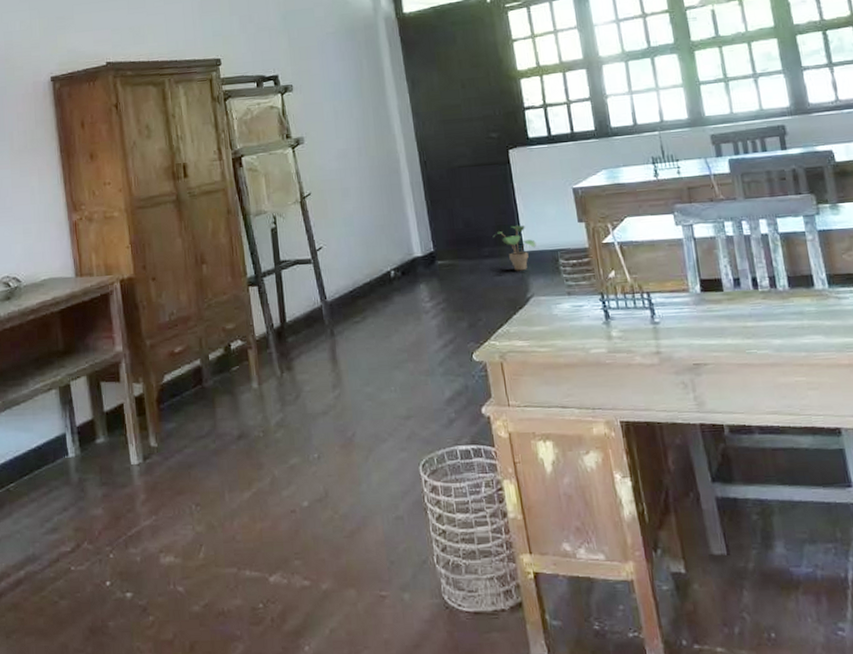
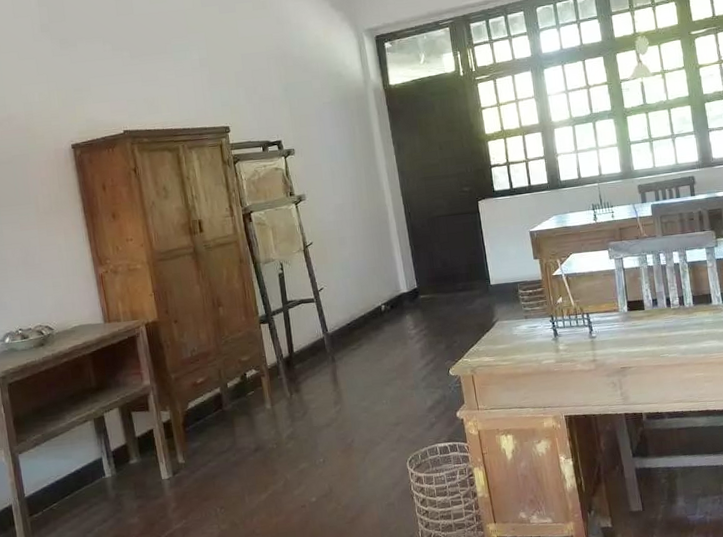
potted plant: present [493,225,536,271] -> none [465,263,500,301]

